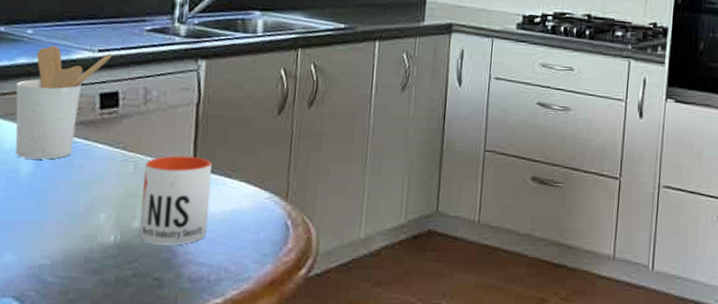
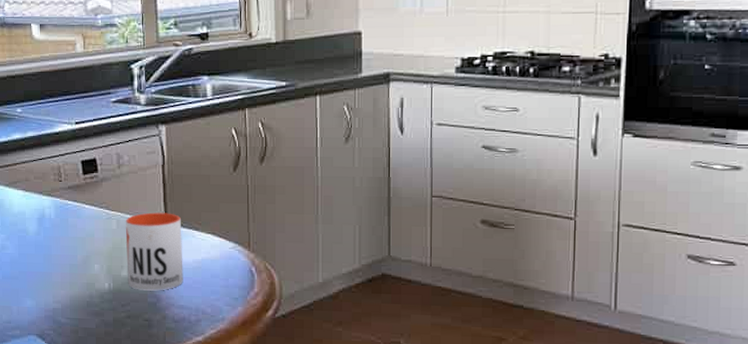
utensil holder: present [15,45,112,160] -> none [15,121,87,220]

